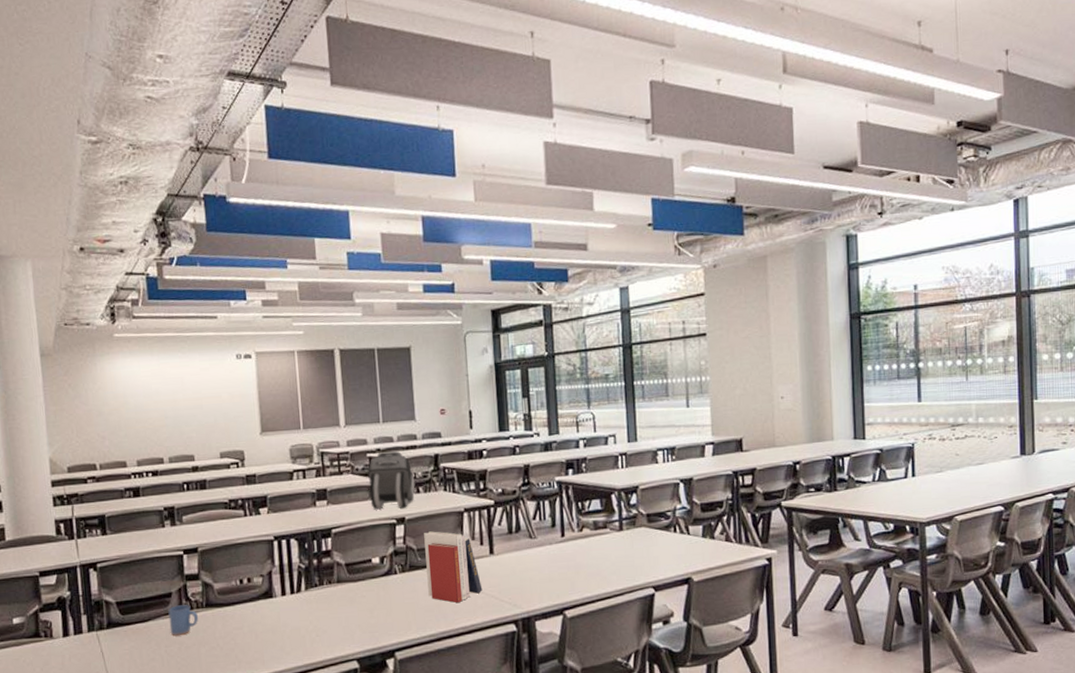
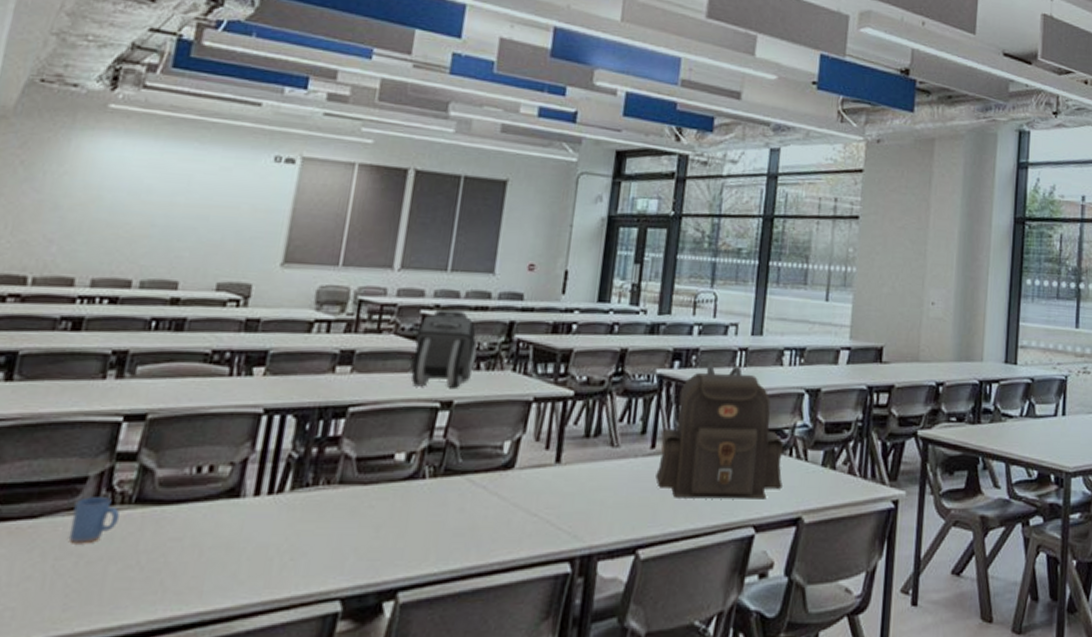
books: present [424,531,483,603] -> none [462,424,537,528]
backpack: none [568,467,672,572] -> present [655,364,784,499]

